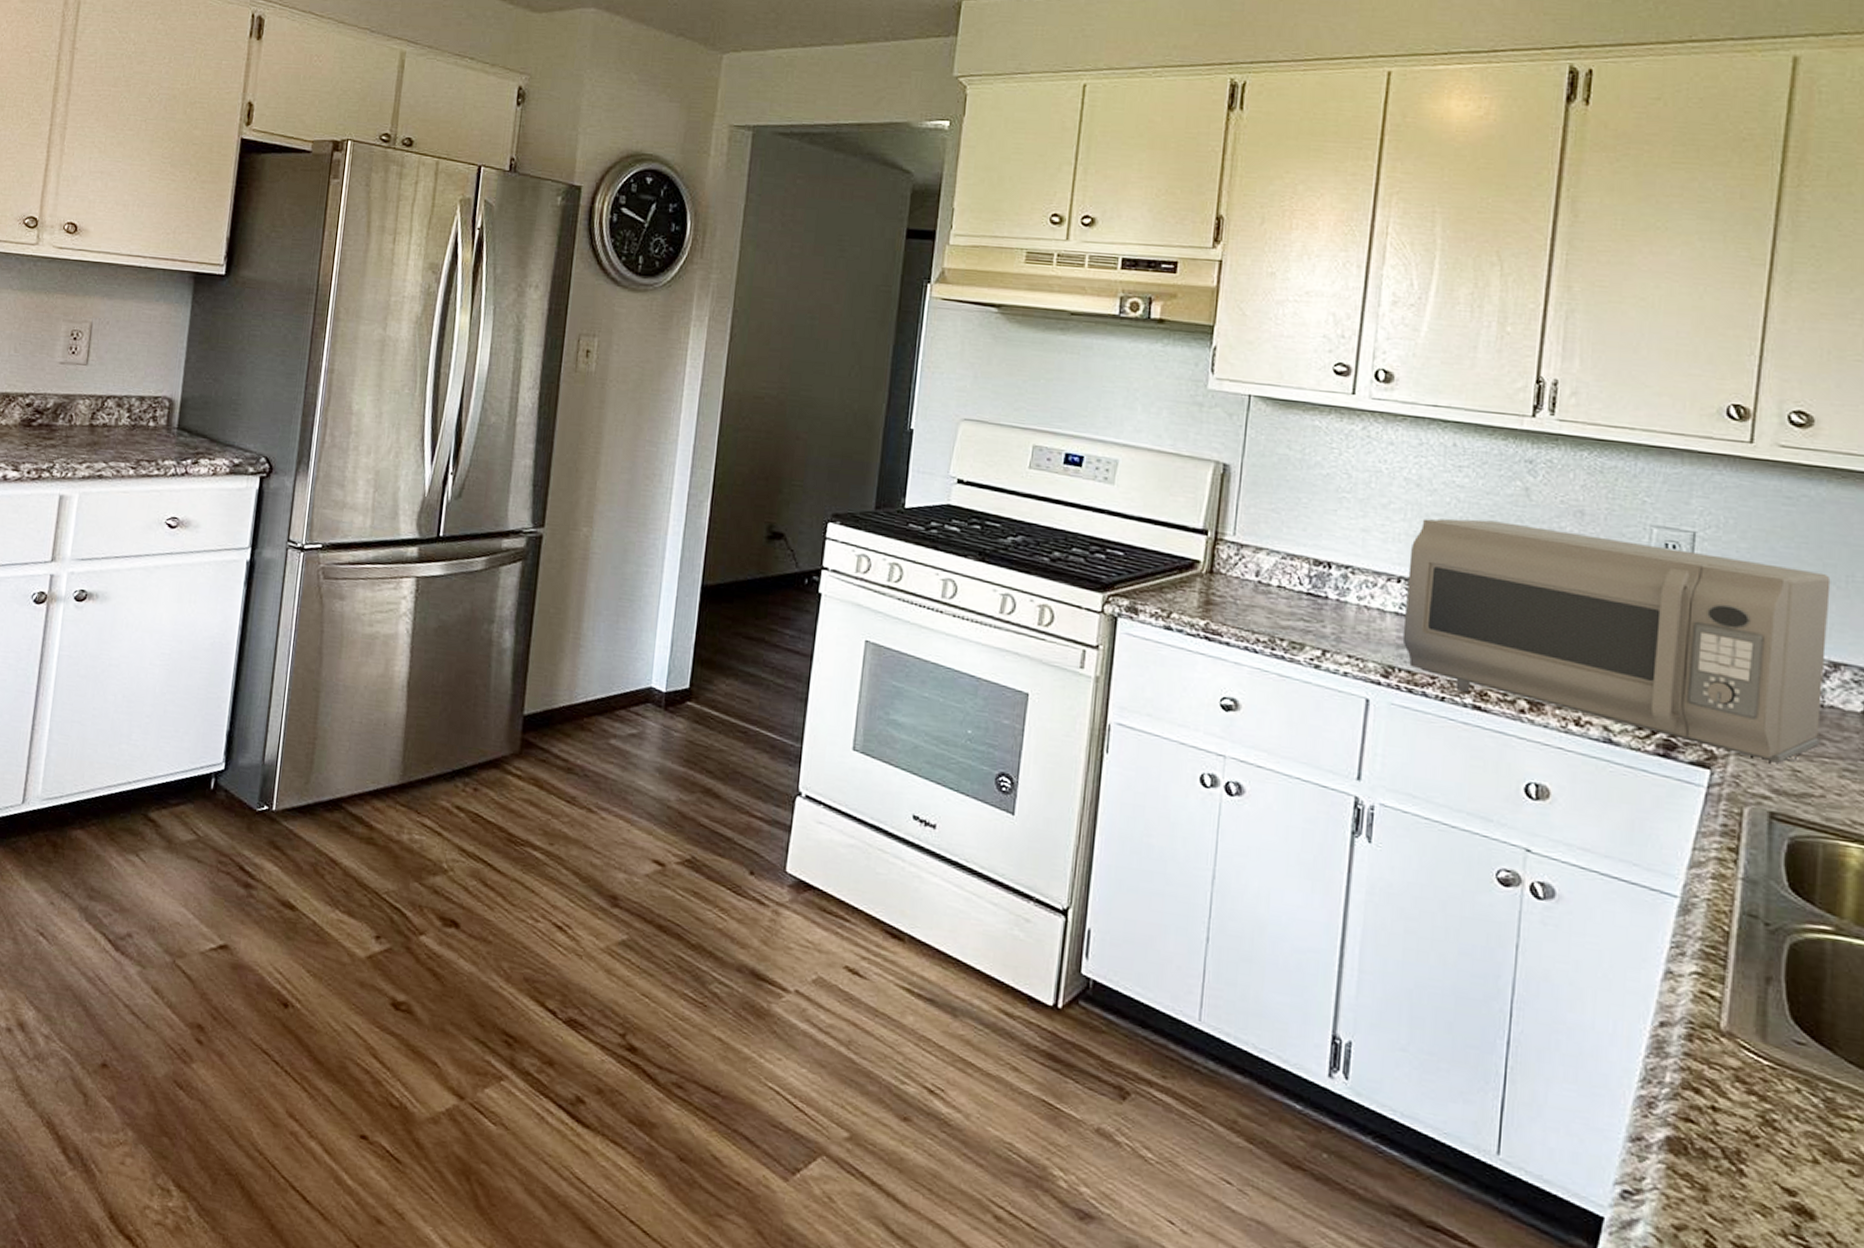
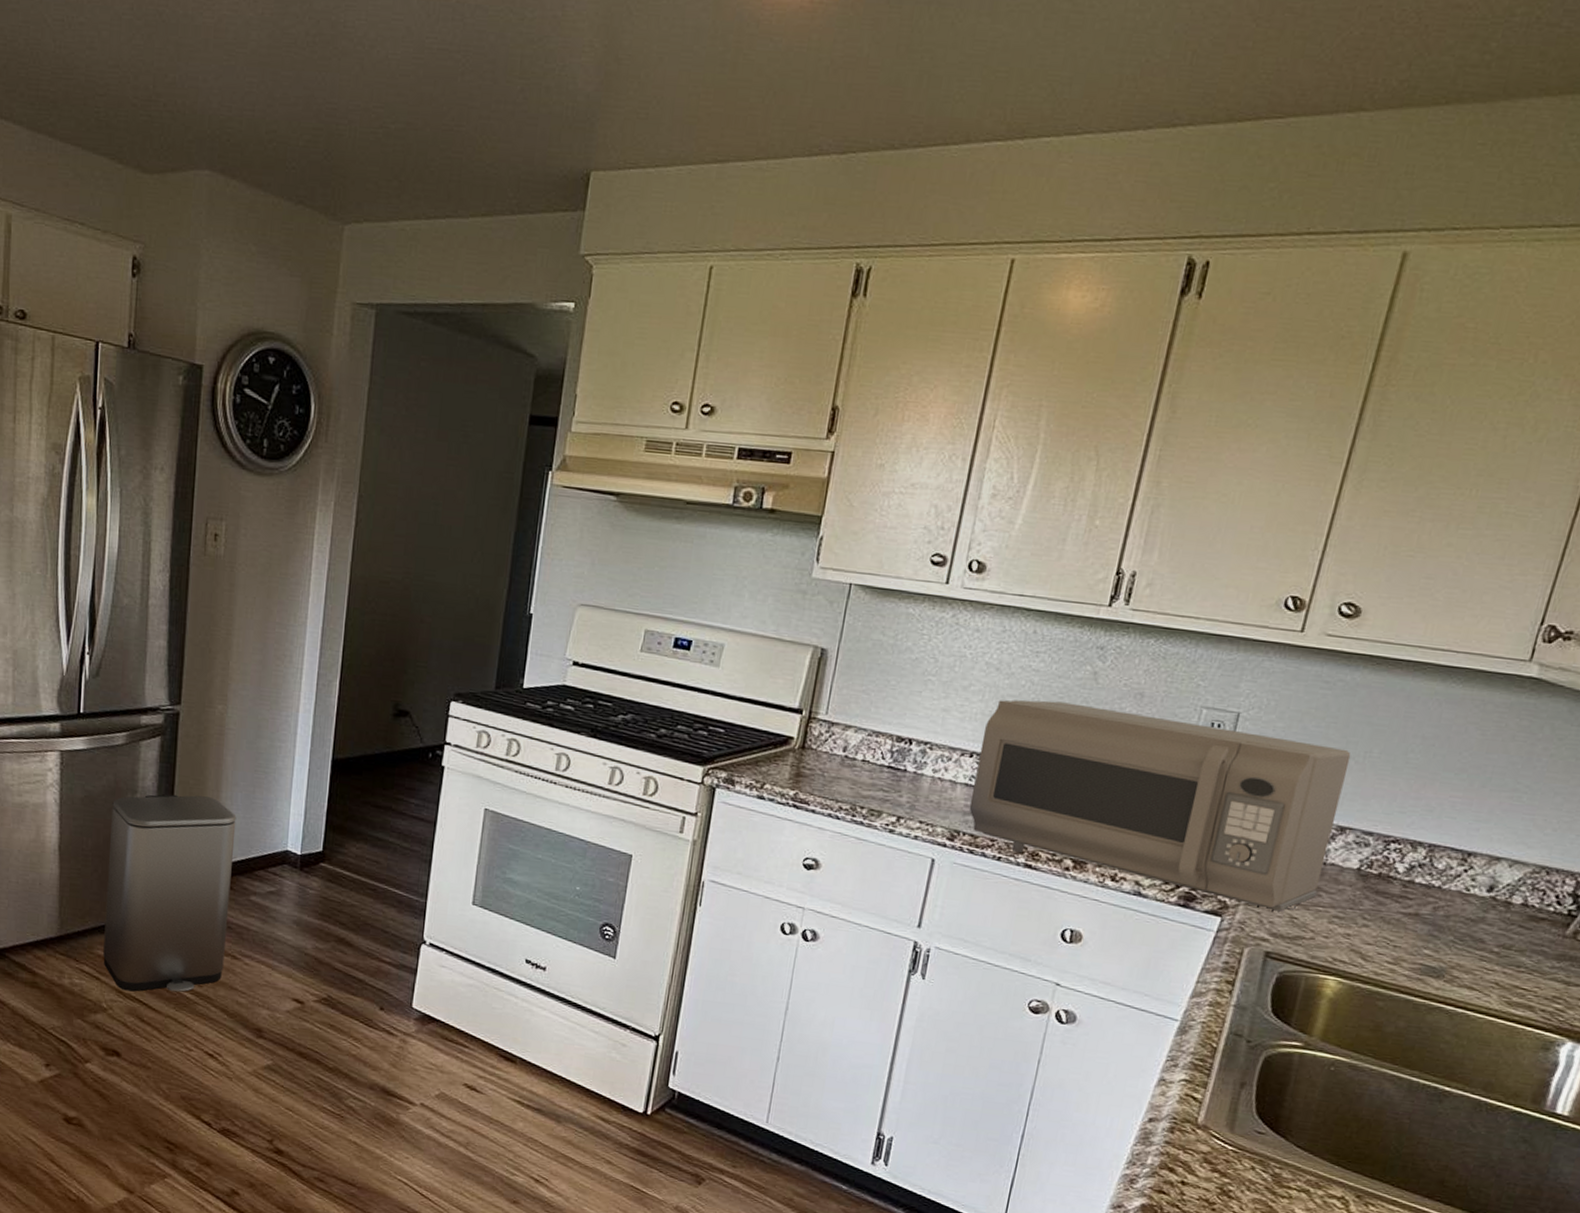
pedal bin: none [447,624,598,852] -> present [103,794,237,993]

